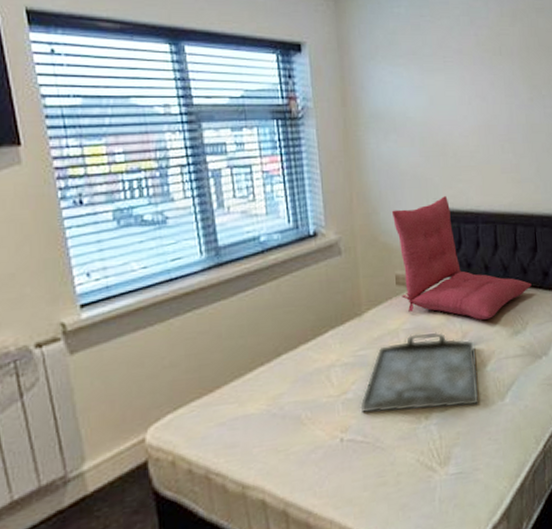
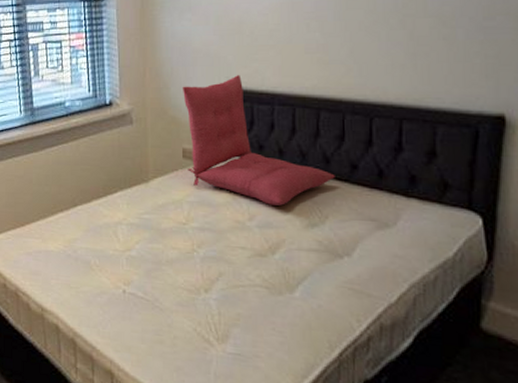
serving tray: present [360,332,478,413] -> none [142,208,264,291]

